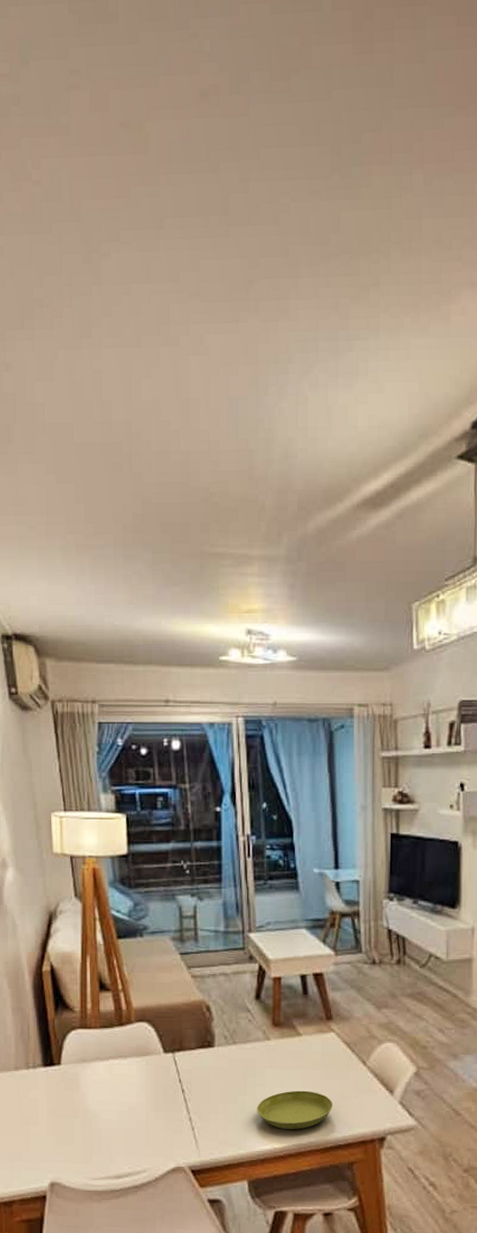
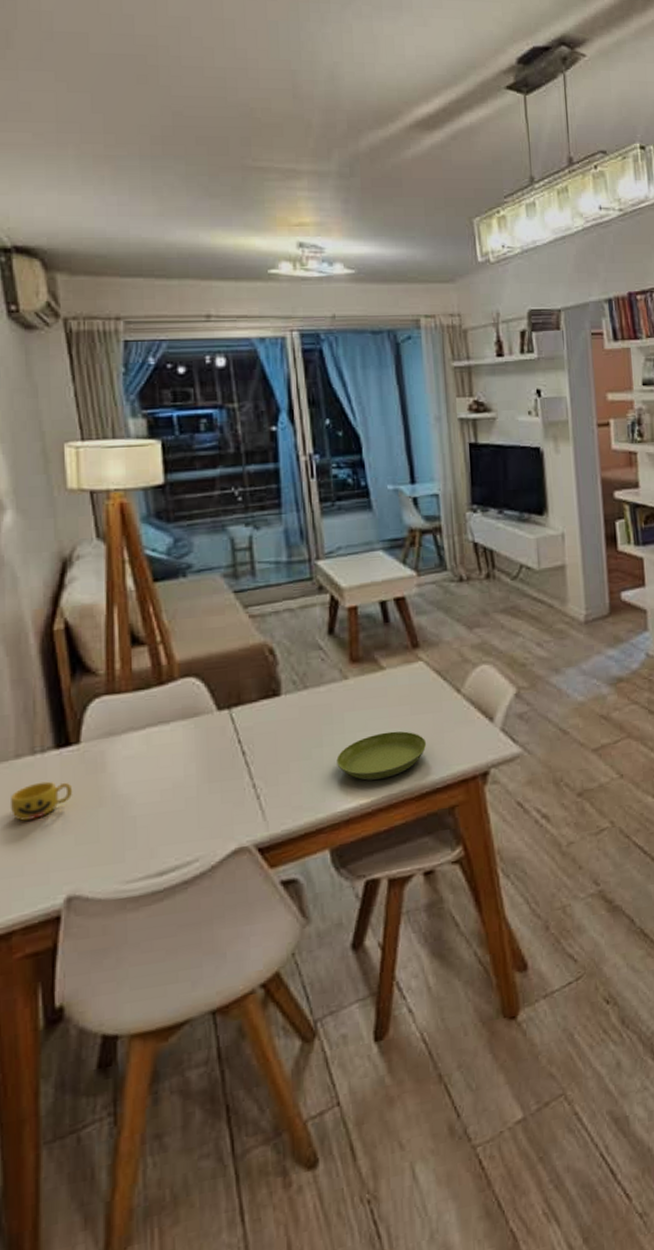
cup: none [11,1091,56,1119] -> present [9,781,73,821]

